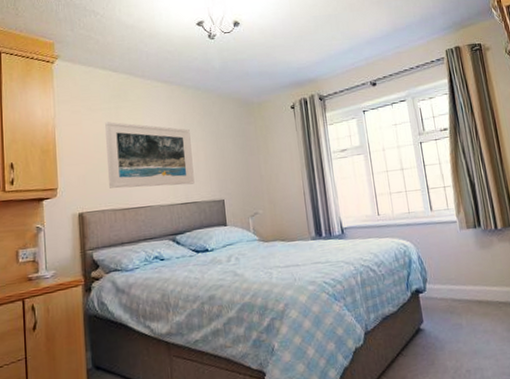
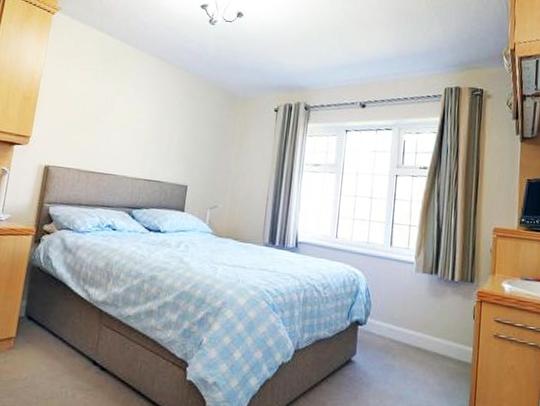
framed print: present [105,121,195,189] -> none [79,83,170,163]

